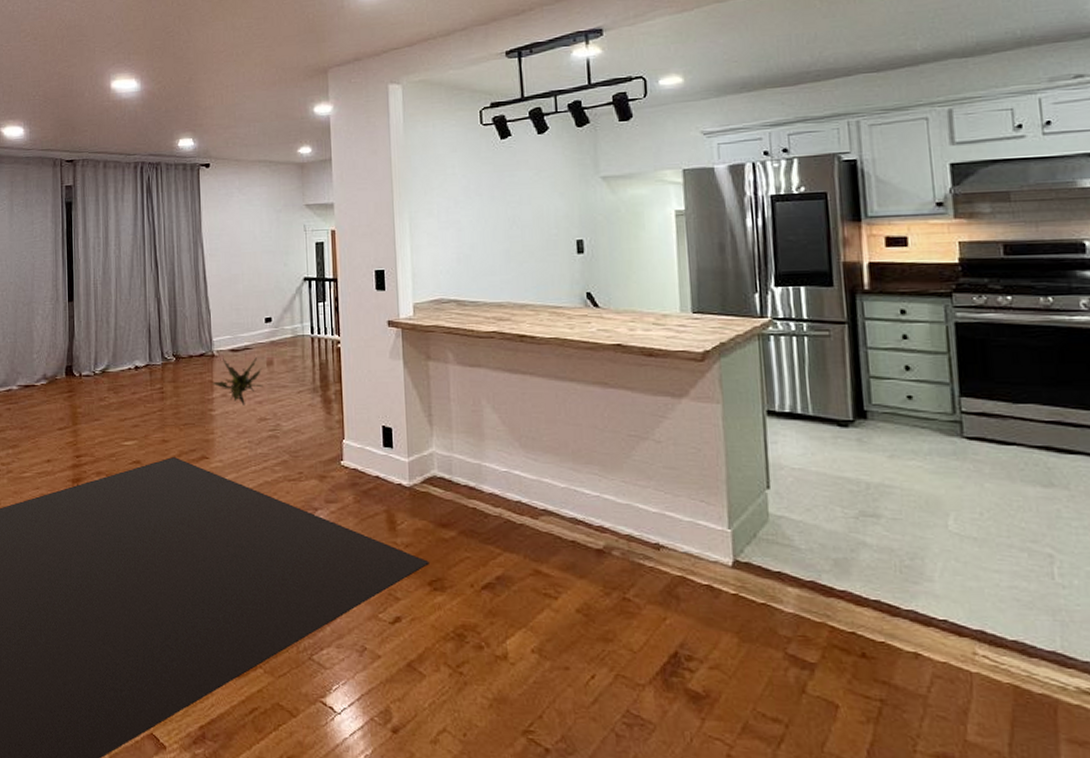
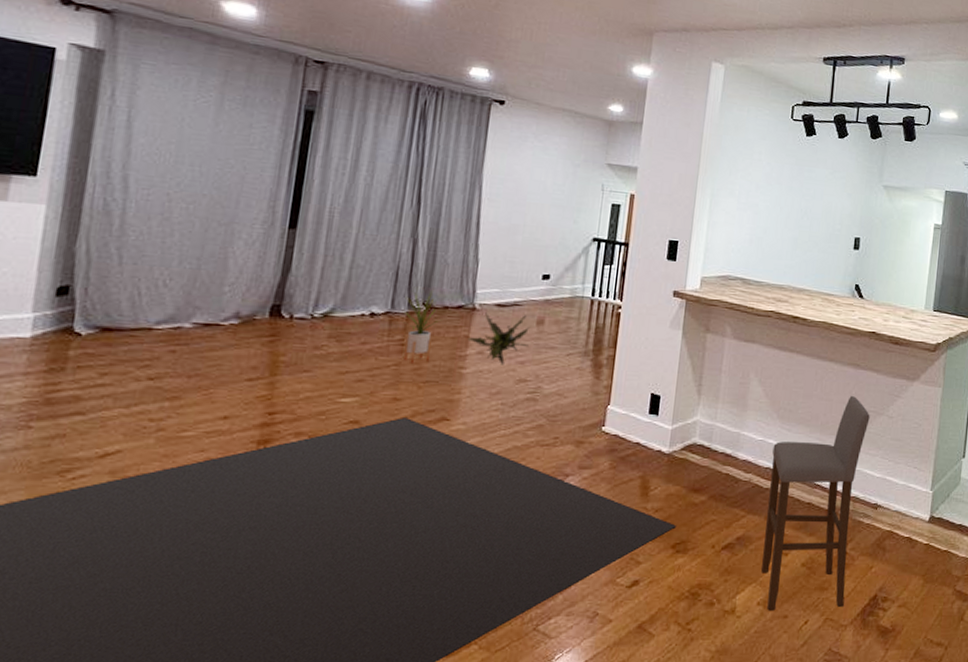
house plant: none [158,342,189,408] -> present [402,289,442,363]
bar stool: none [520,419,637,663] -> present [761,396,870,611]

